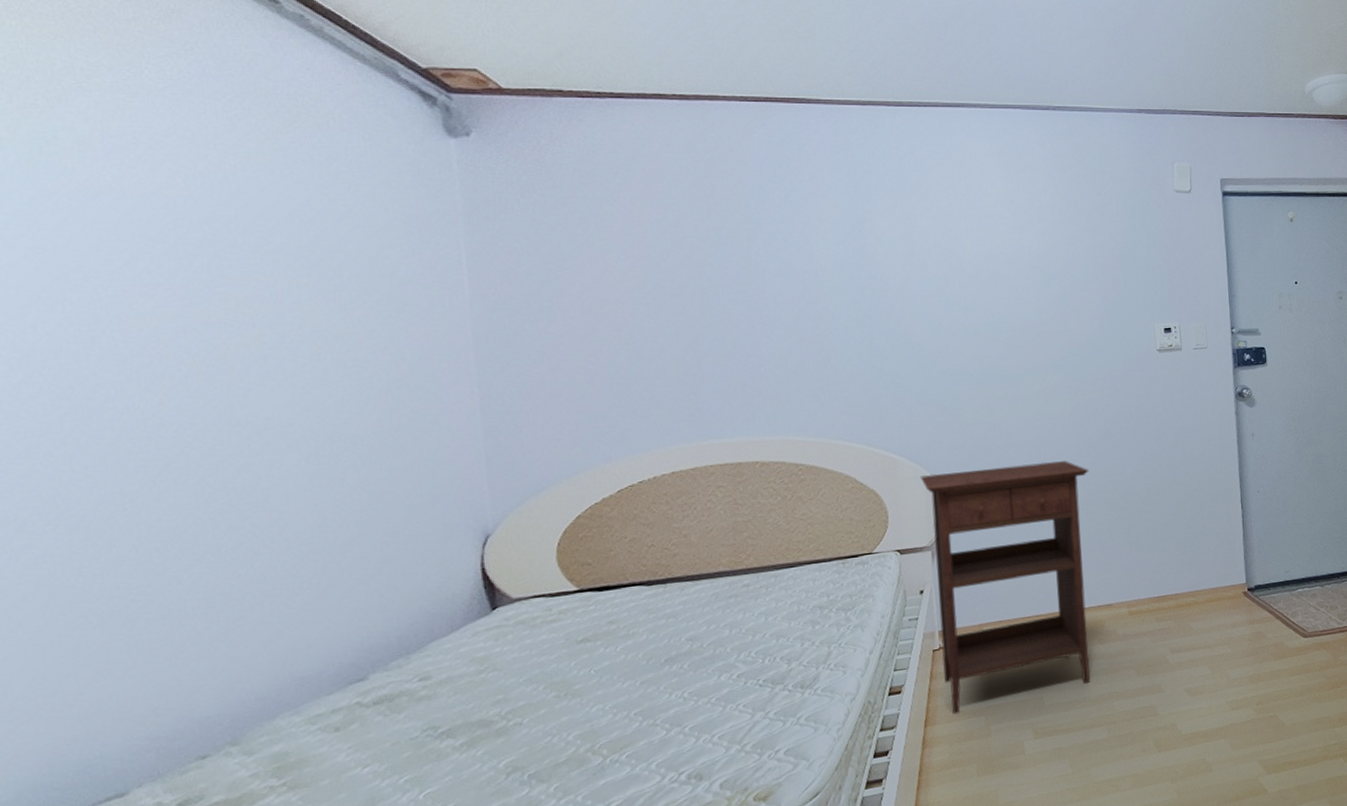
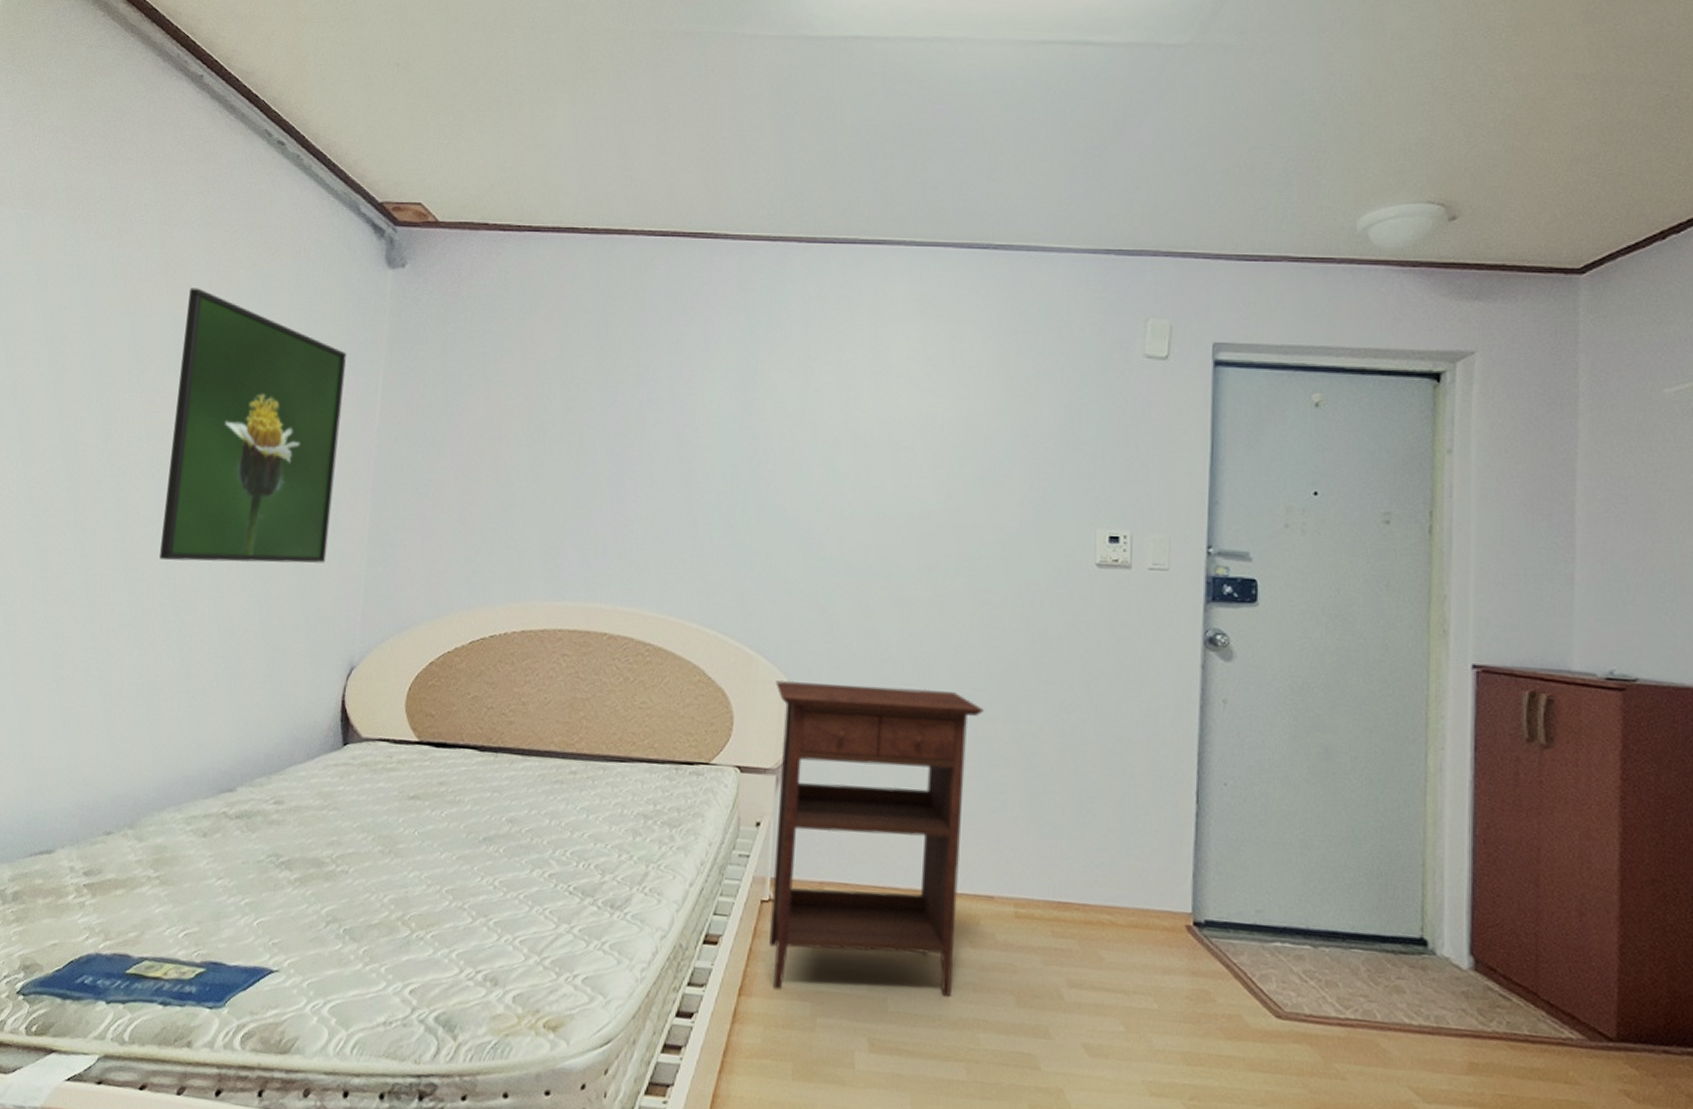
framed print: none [177,165,433,464] -> present [159,288,347,563]

